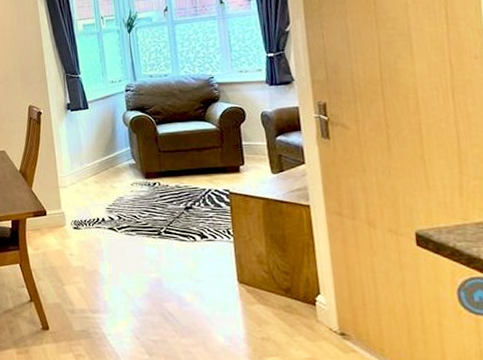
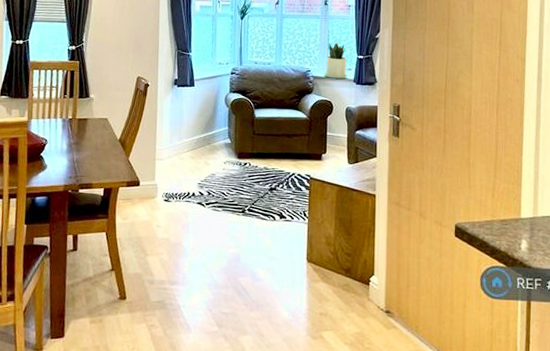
planter: none [229,42,258,83] -> present [324,42,347,79]

